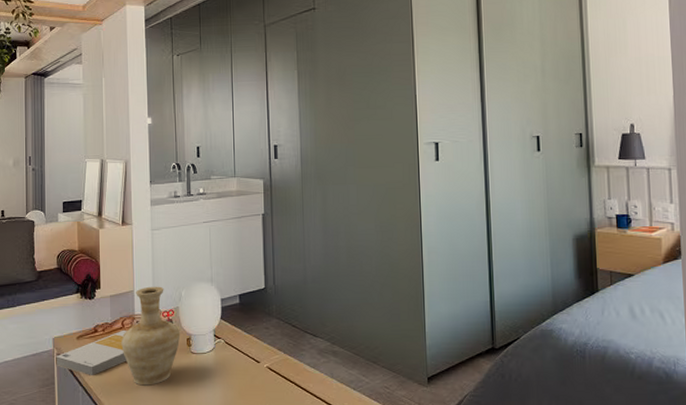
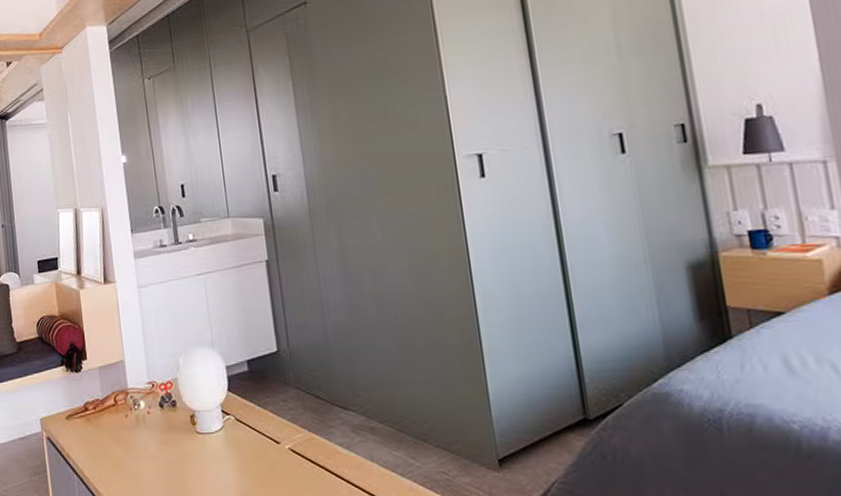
book: present [56,329,127,375] -> none [45,407,123,461]
vase: present [121,286,181,386] -> none [115,354,183,473]

